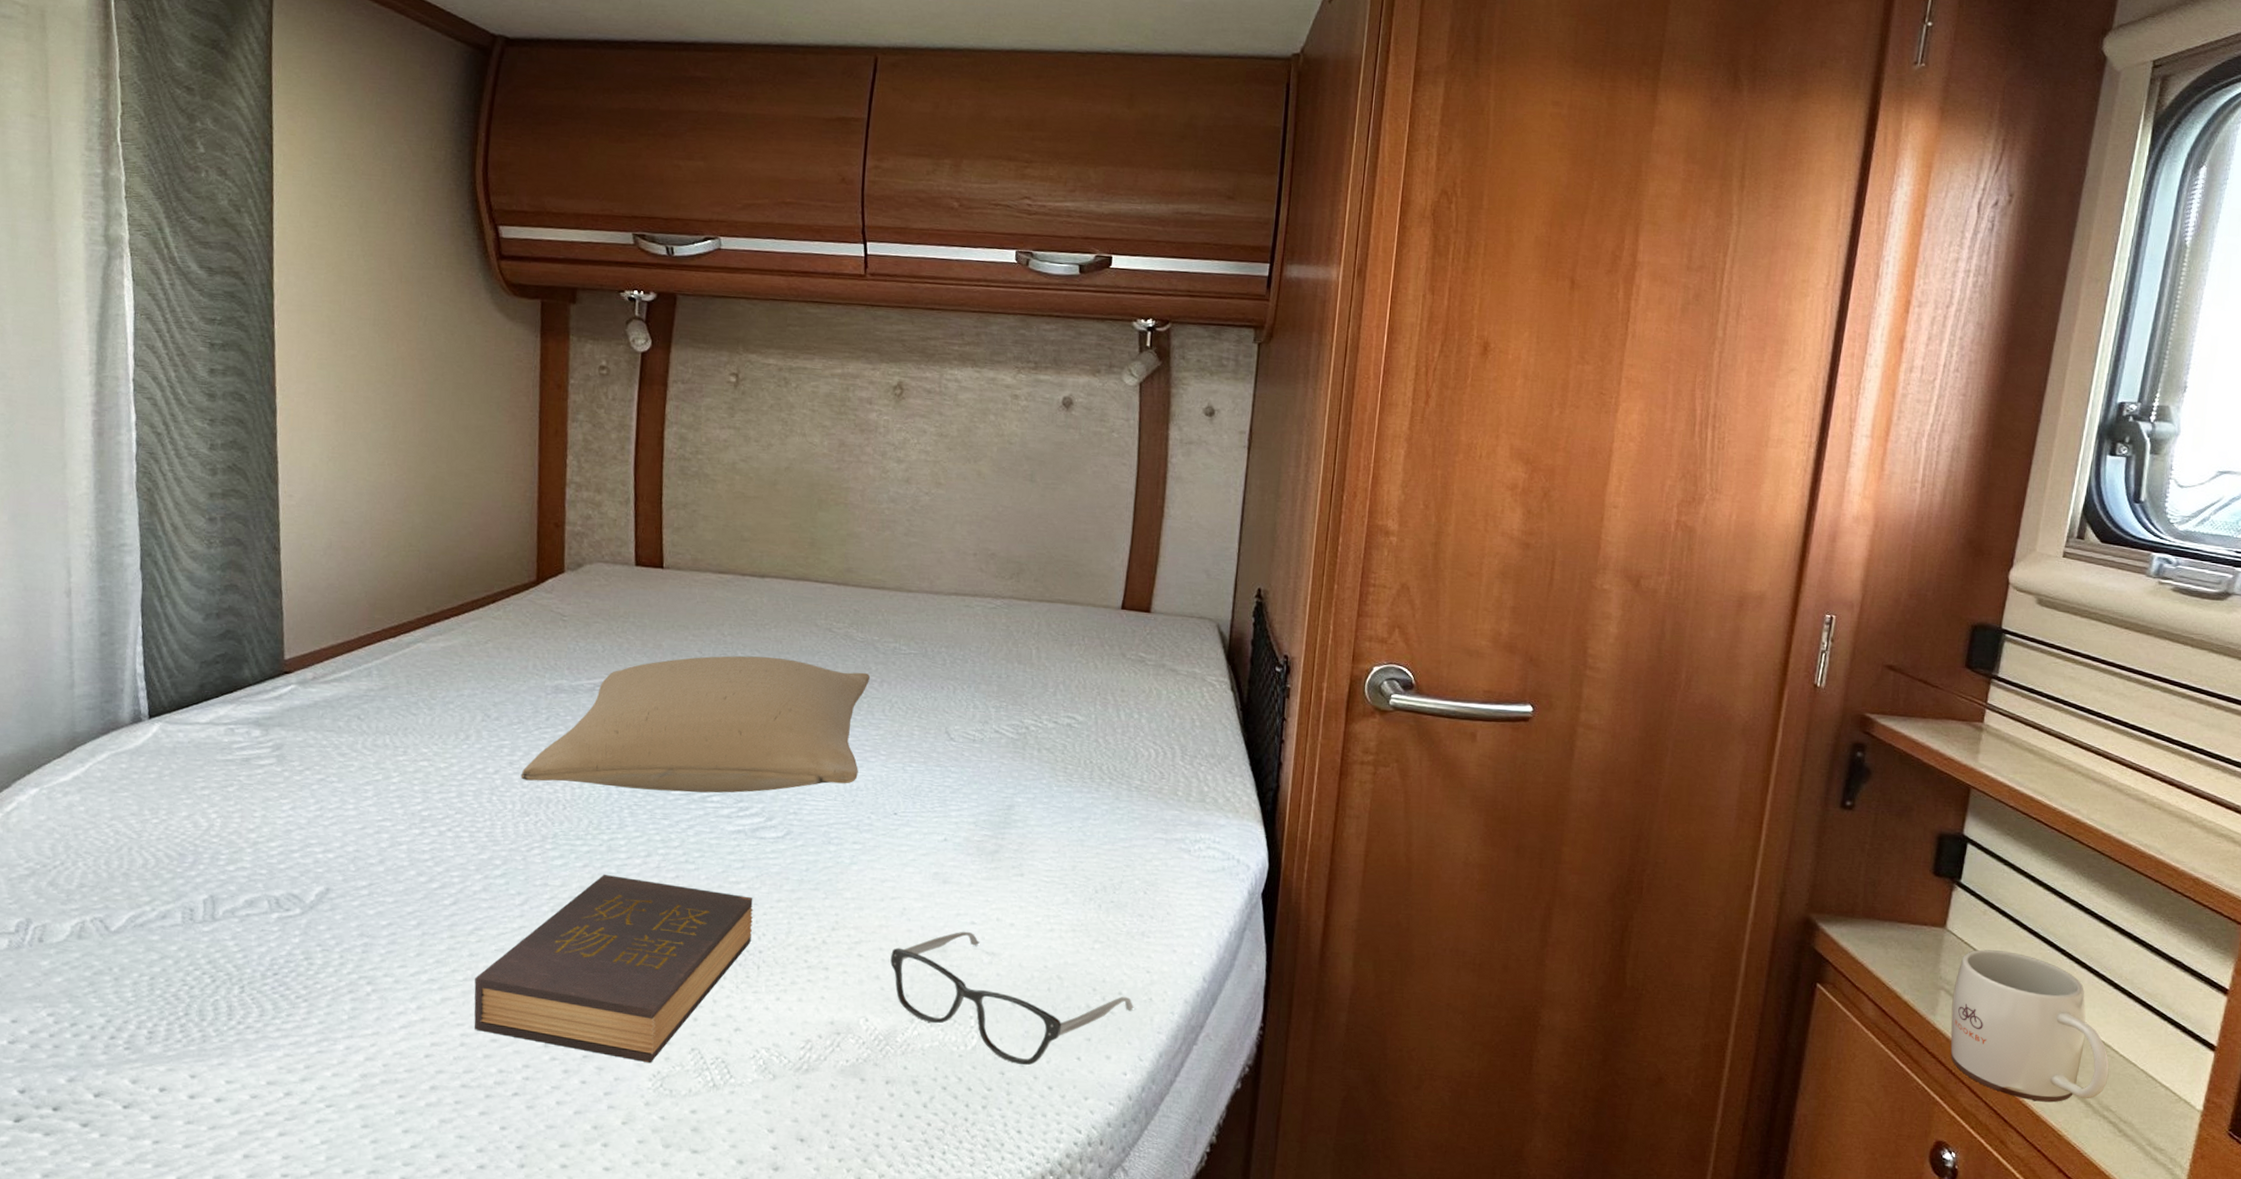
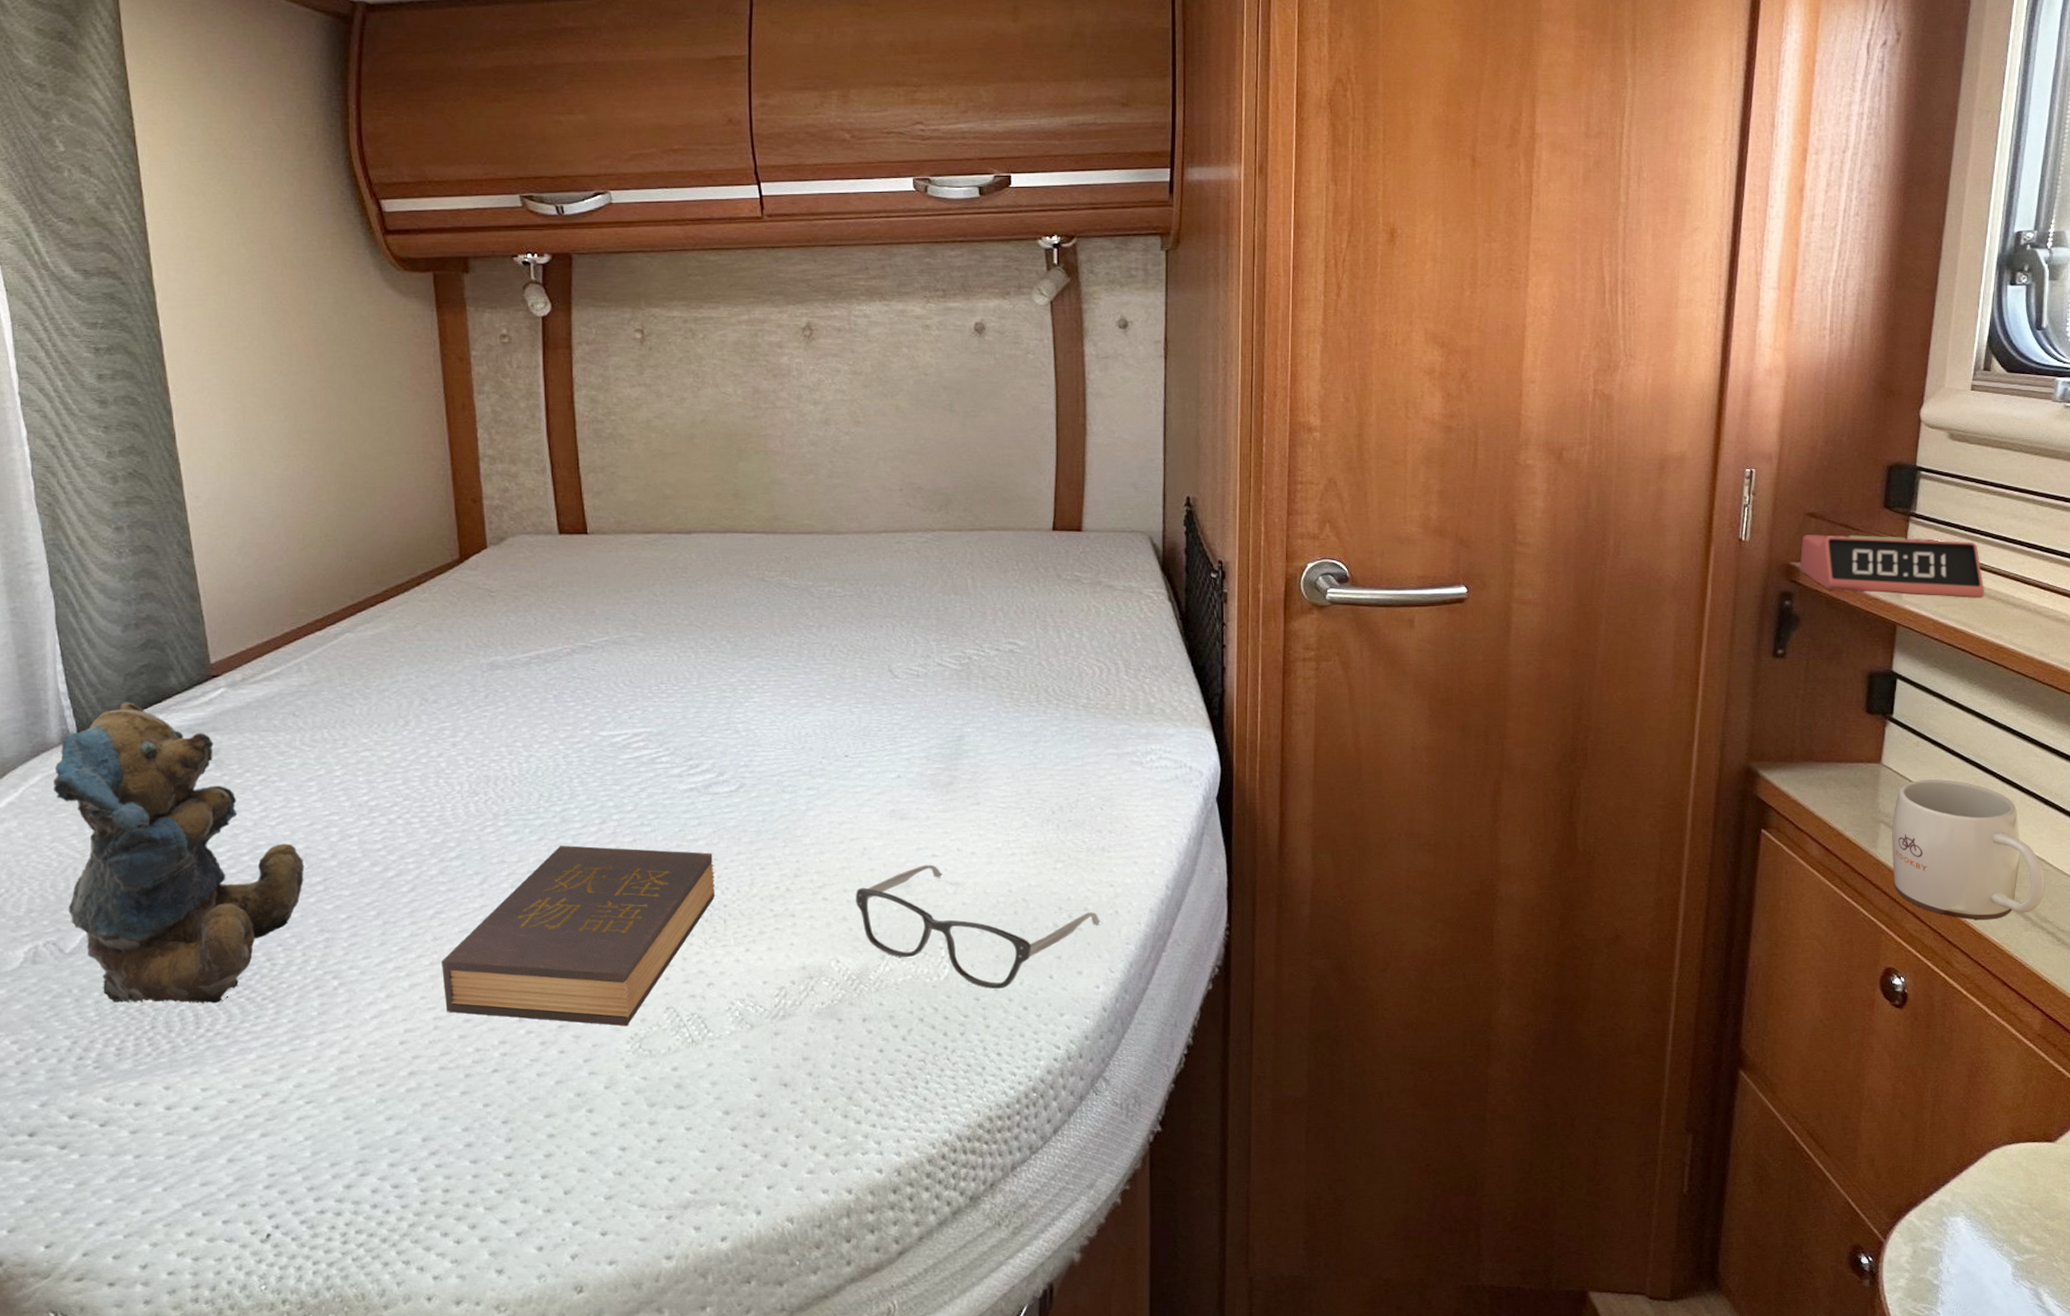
teddy bear: none [118,689,352,997] -> present [53,702,305,1003]
pillow: present [520,655,870,793] -> none [465,612,807,760]
alarm clock: none [1875,687,2064,769] -> present [1800,535,1984,598]

